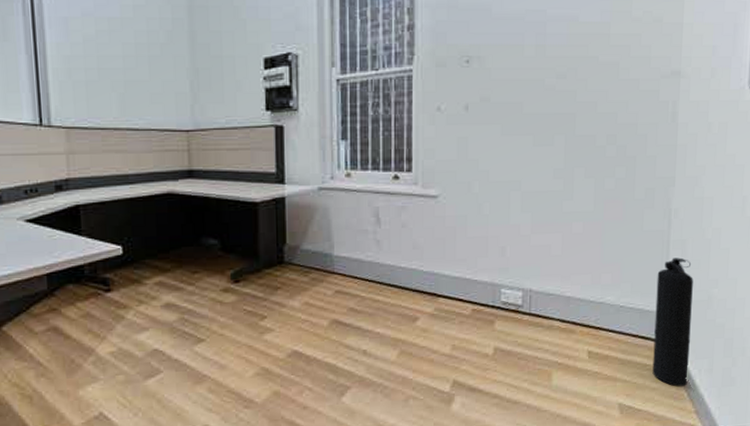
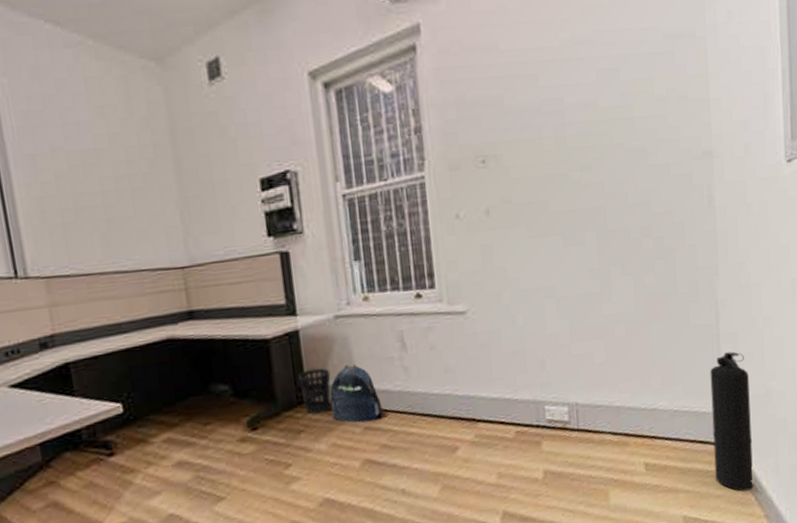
wastebasket: none [281,233,310,274] -> present [298,367,331,415]
backpack: none [307,232,354,286] -> present [330,364,384,423]

